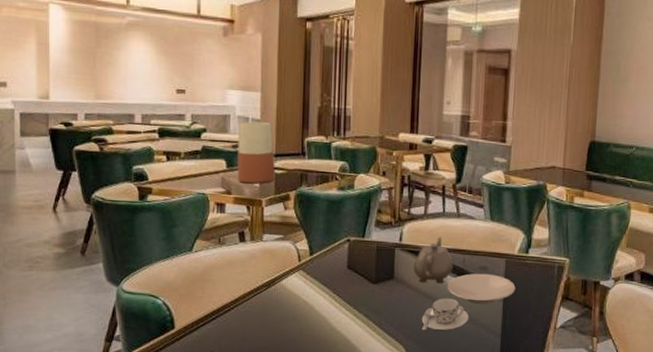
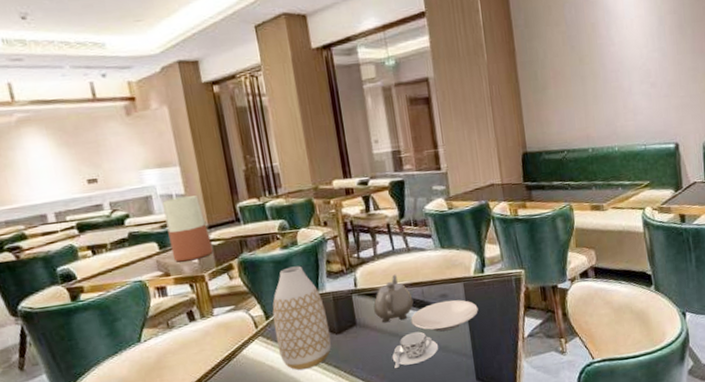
vase: none [315,209,368,312] -> present [272,266,332,370]

